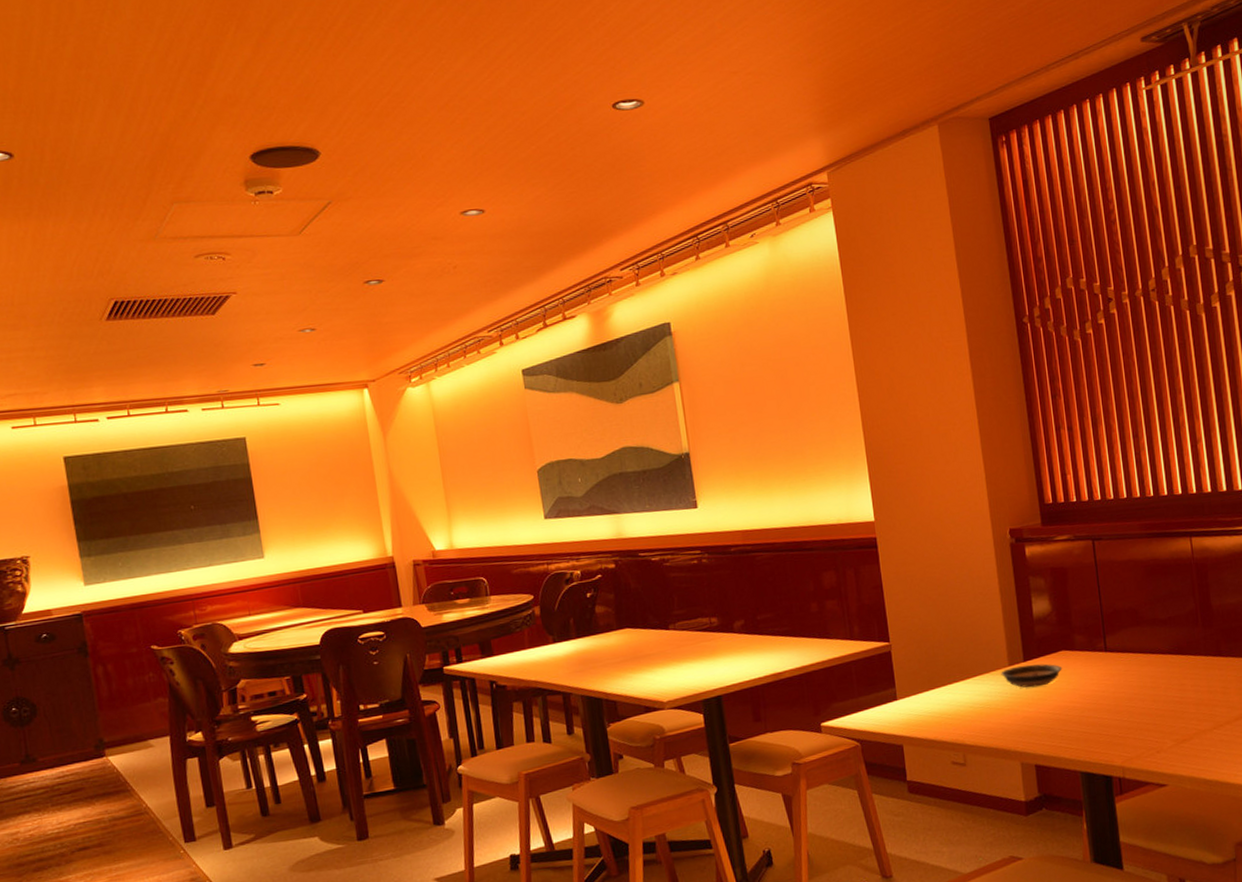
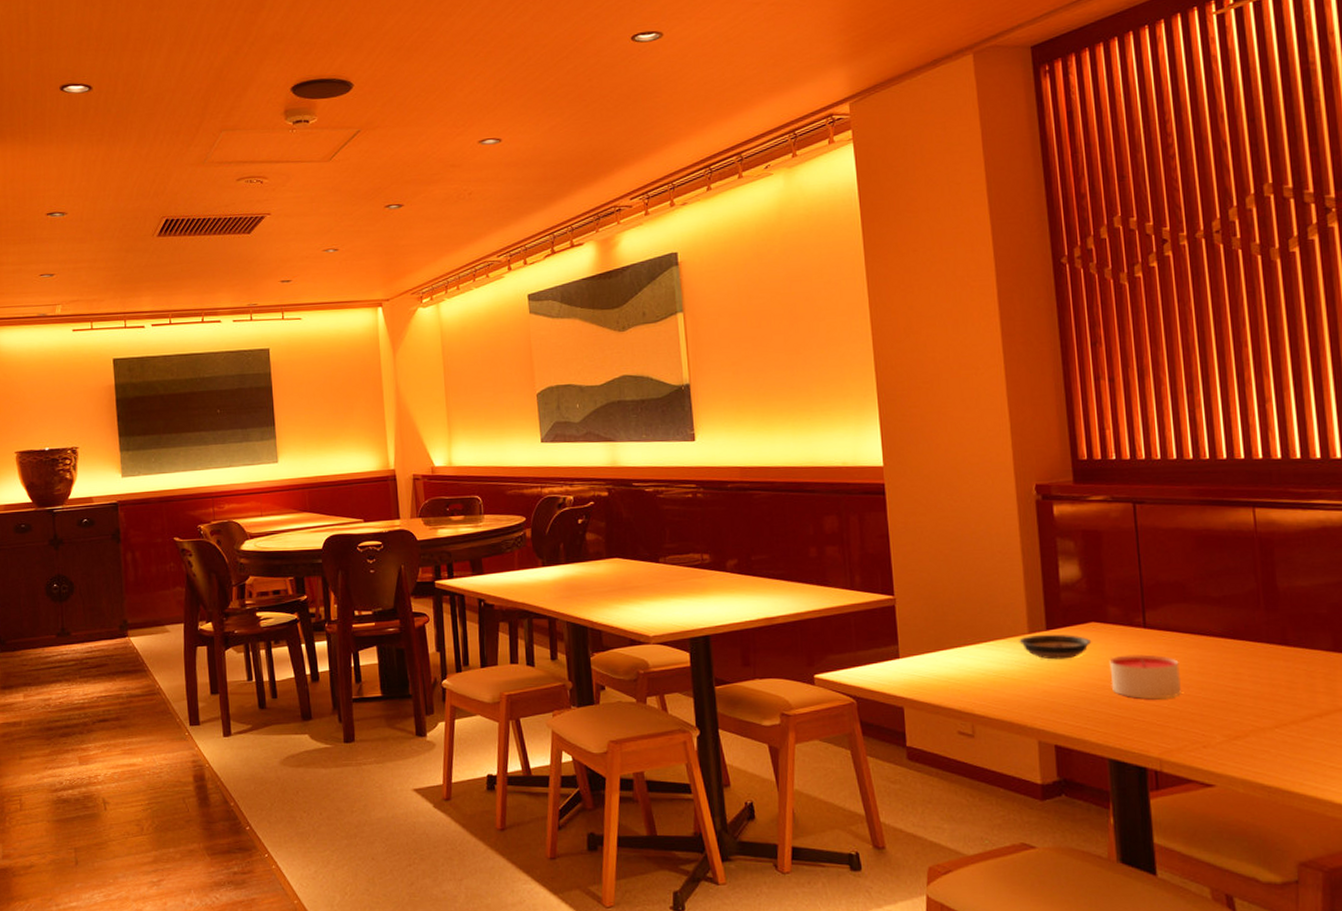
candle: none [1077,675,1138,715] -> present [1109,654,1182,699]

